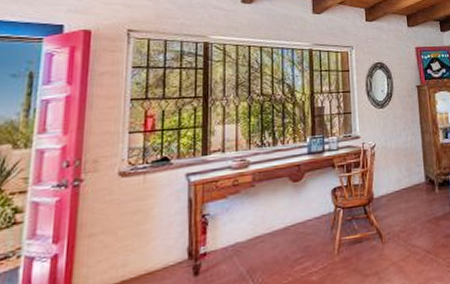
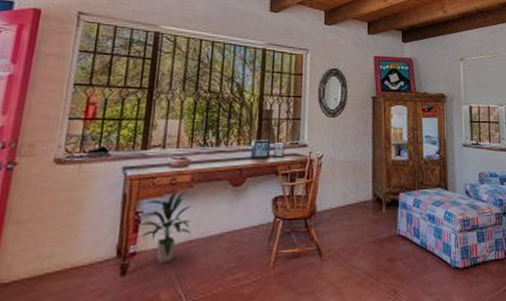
indoor plant: none [207,189,257,261] -> present [139,189,191,263]

